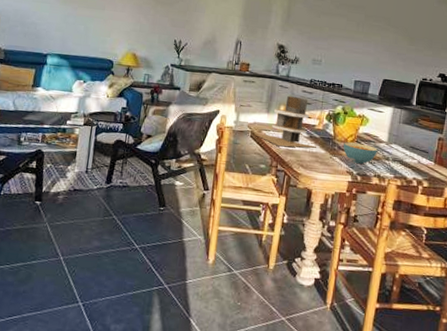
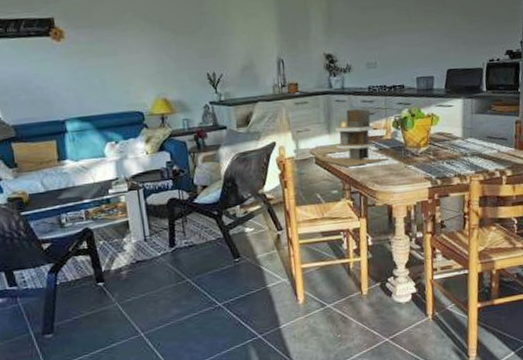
cereal bowl: present [343,142,378,164] -> none [417,144,454,167]

